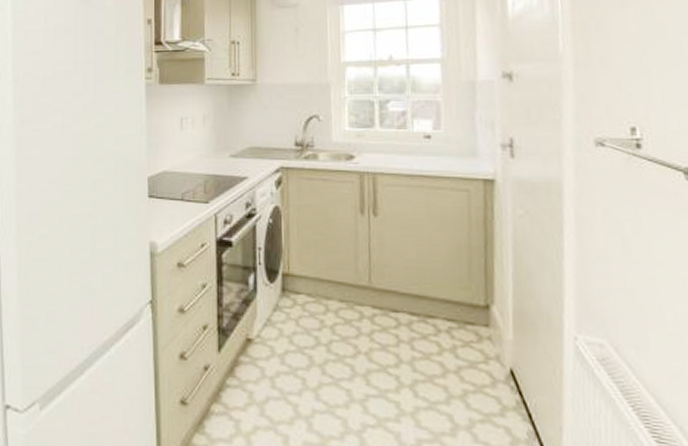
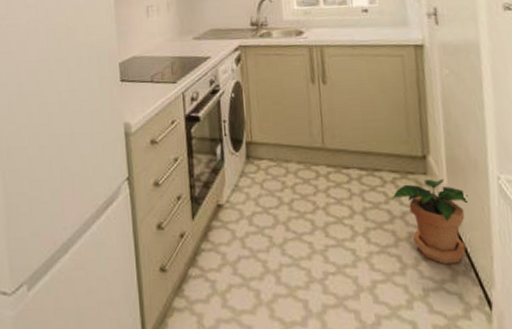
potted plant: none [446,332,537,430] -> present [392,179,468,264]

